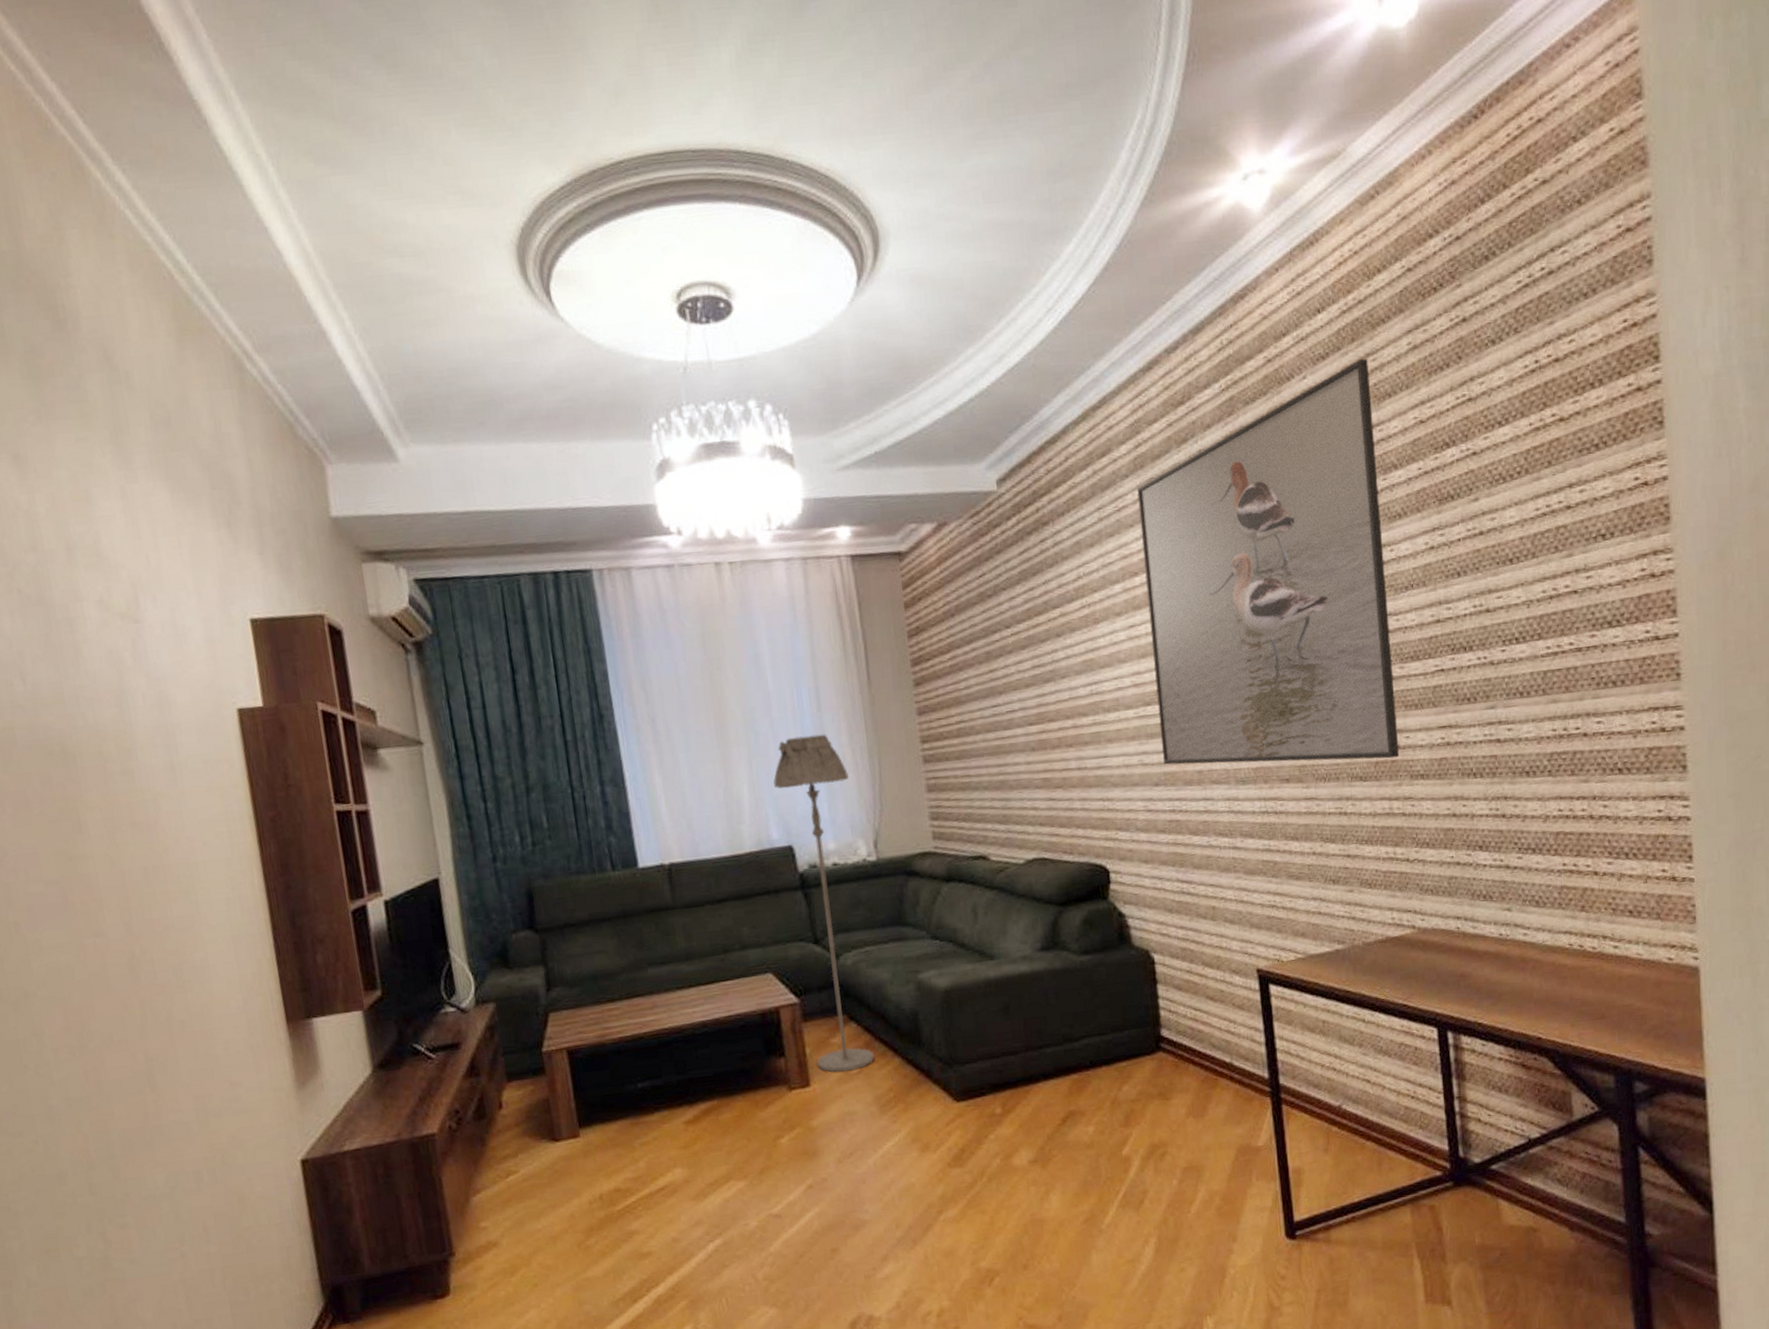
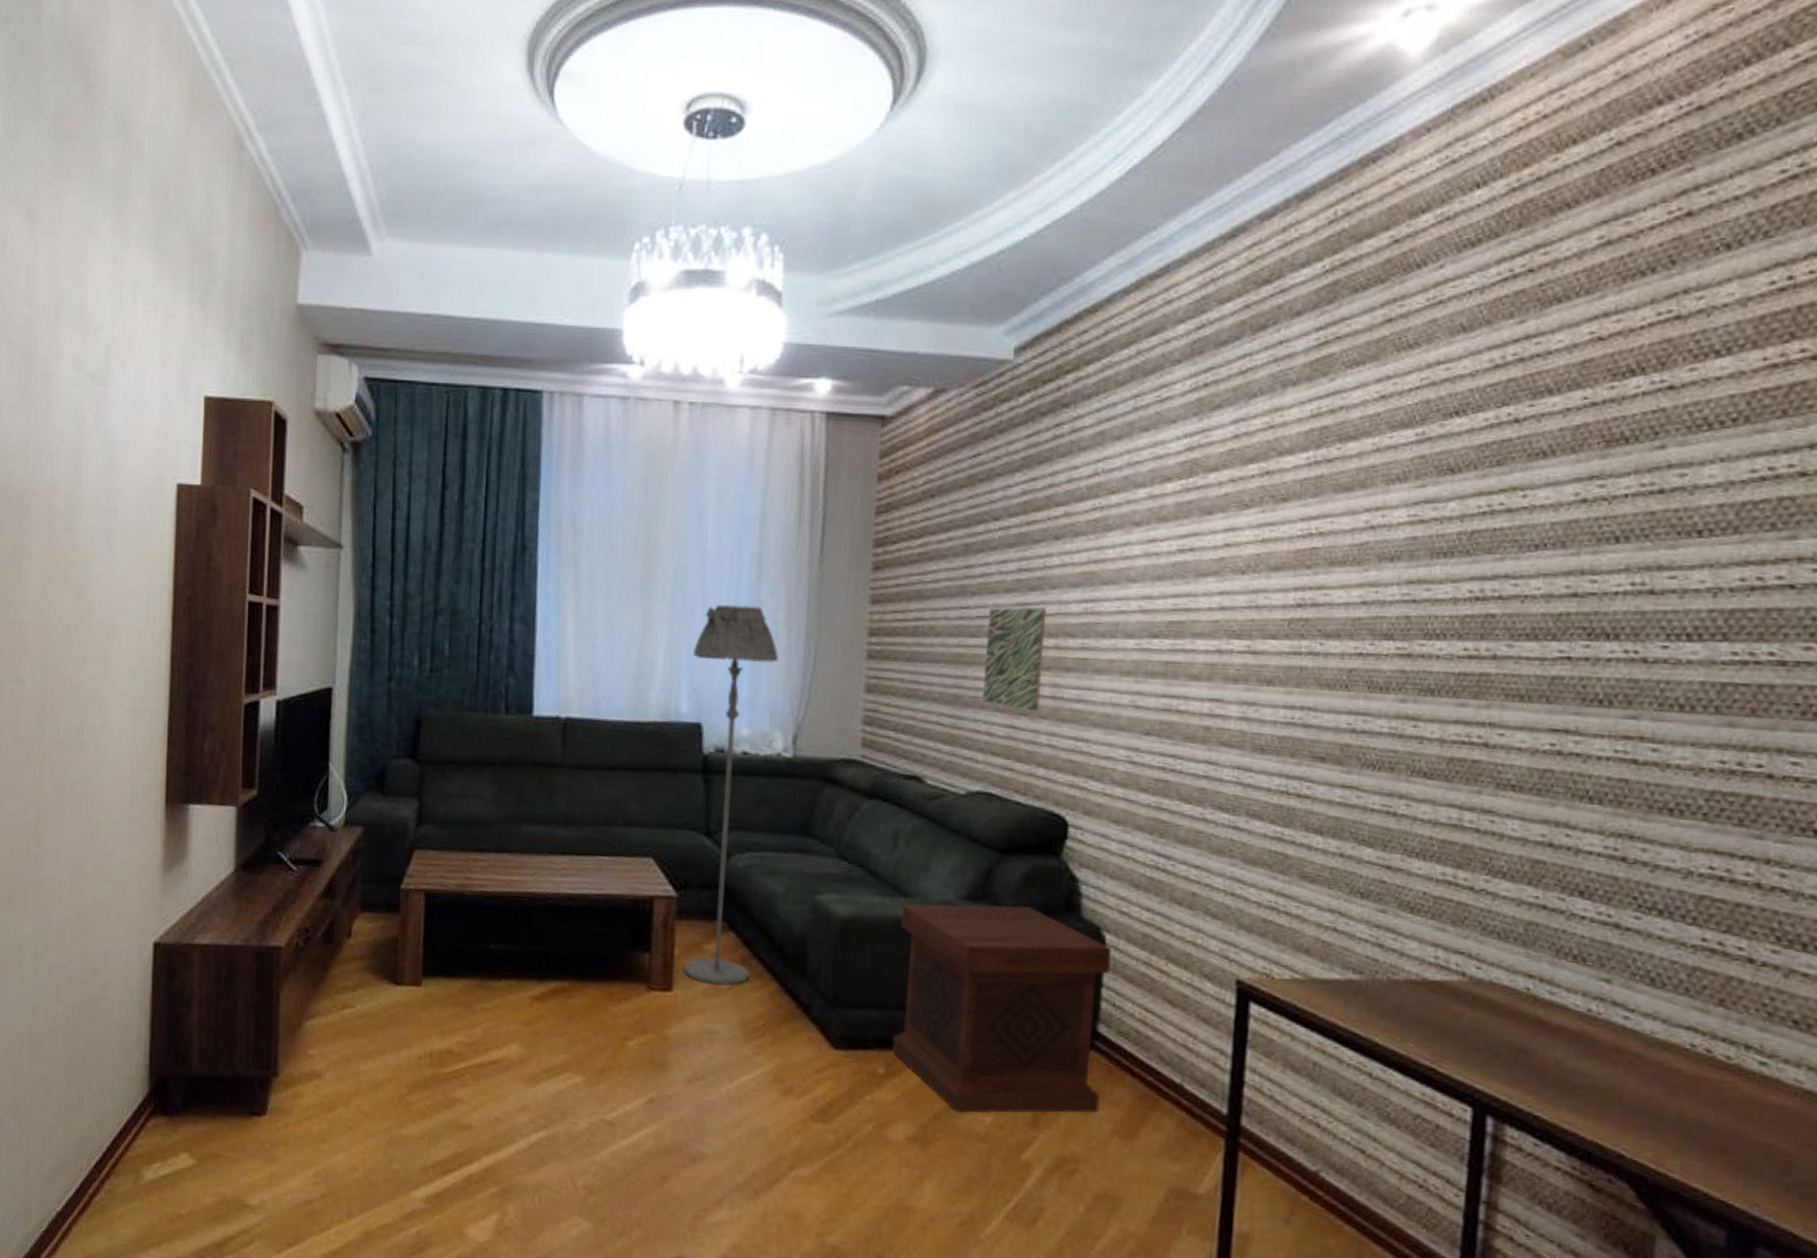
side table: none [990,945,1174,1130] -> present [892,904,1112,1114]
wall art: none [1015,695,1070,784] -> present [982,607,1046,713]
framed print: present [1137,358,1400,765] -> none [1162,250,1537,758]

